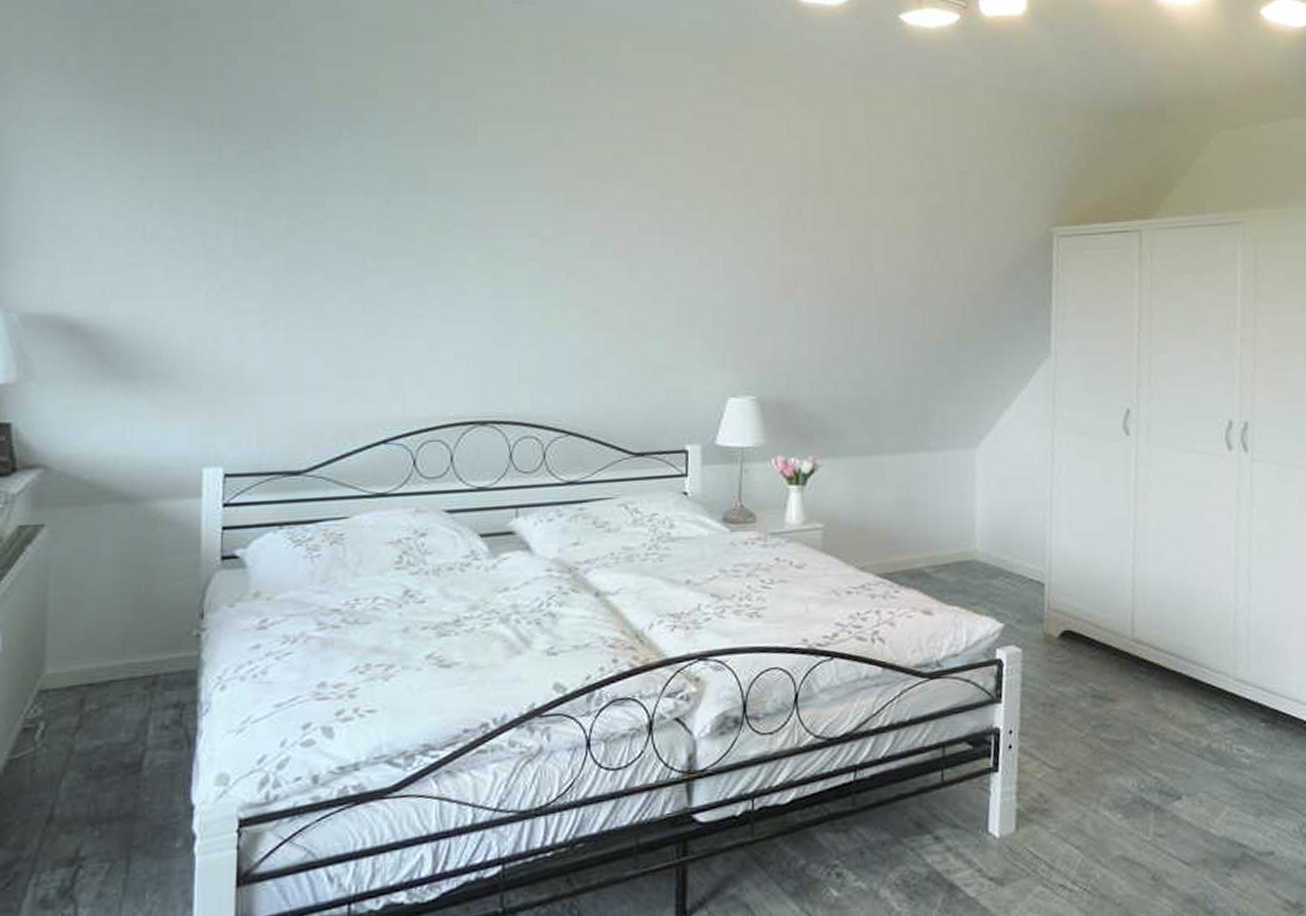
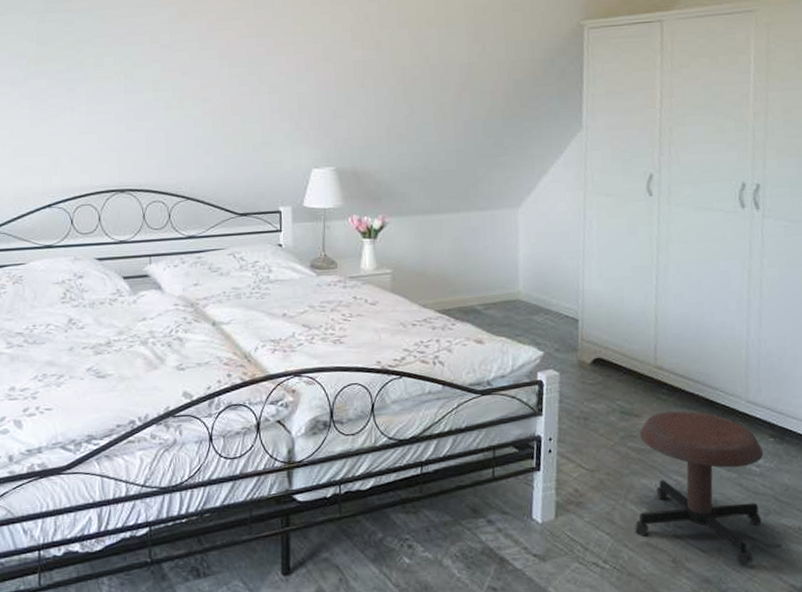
stool: none [1108,692,1254,879] -> present [634,410,764,565]

